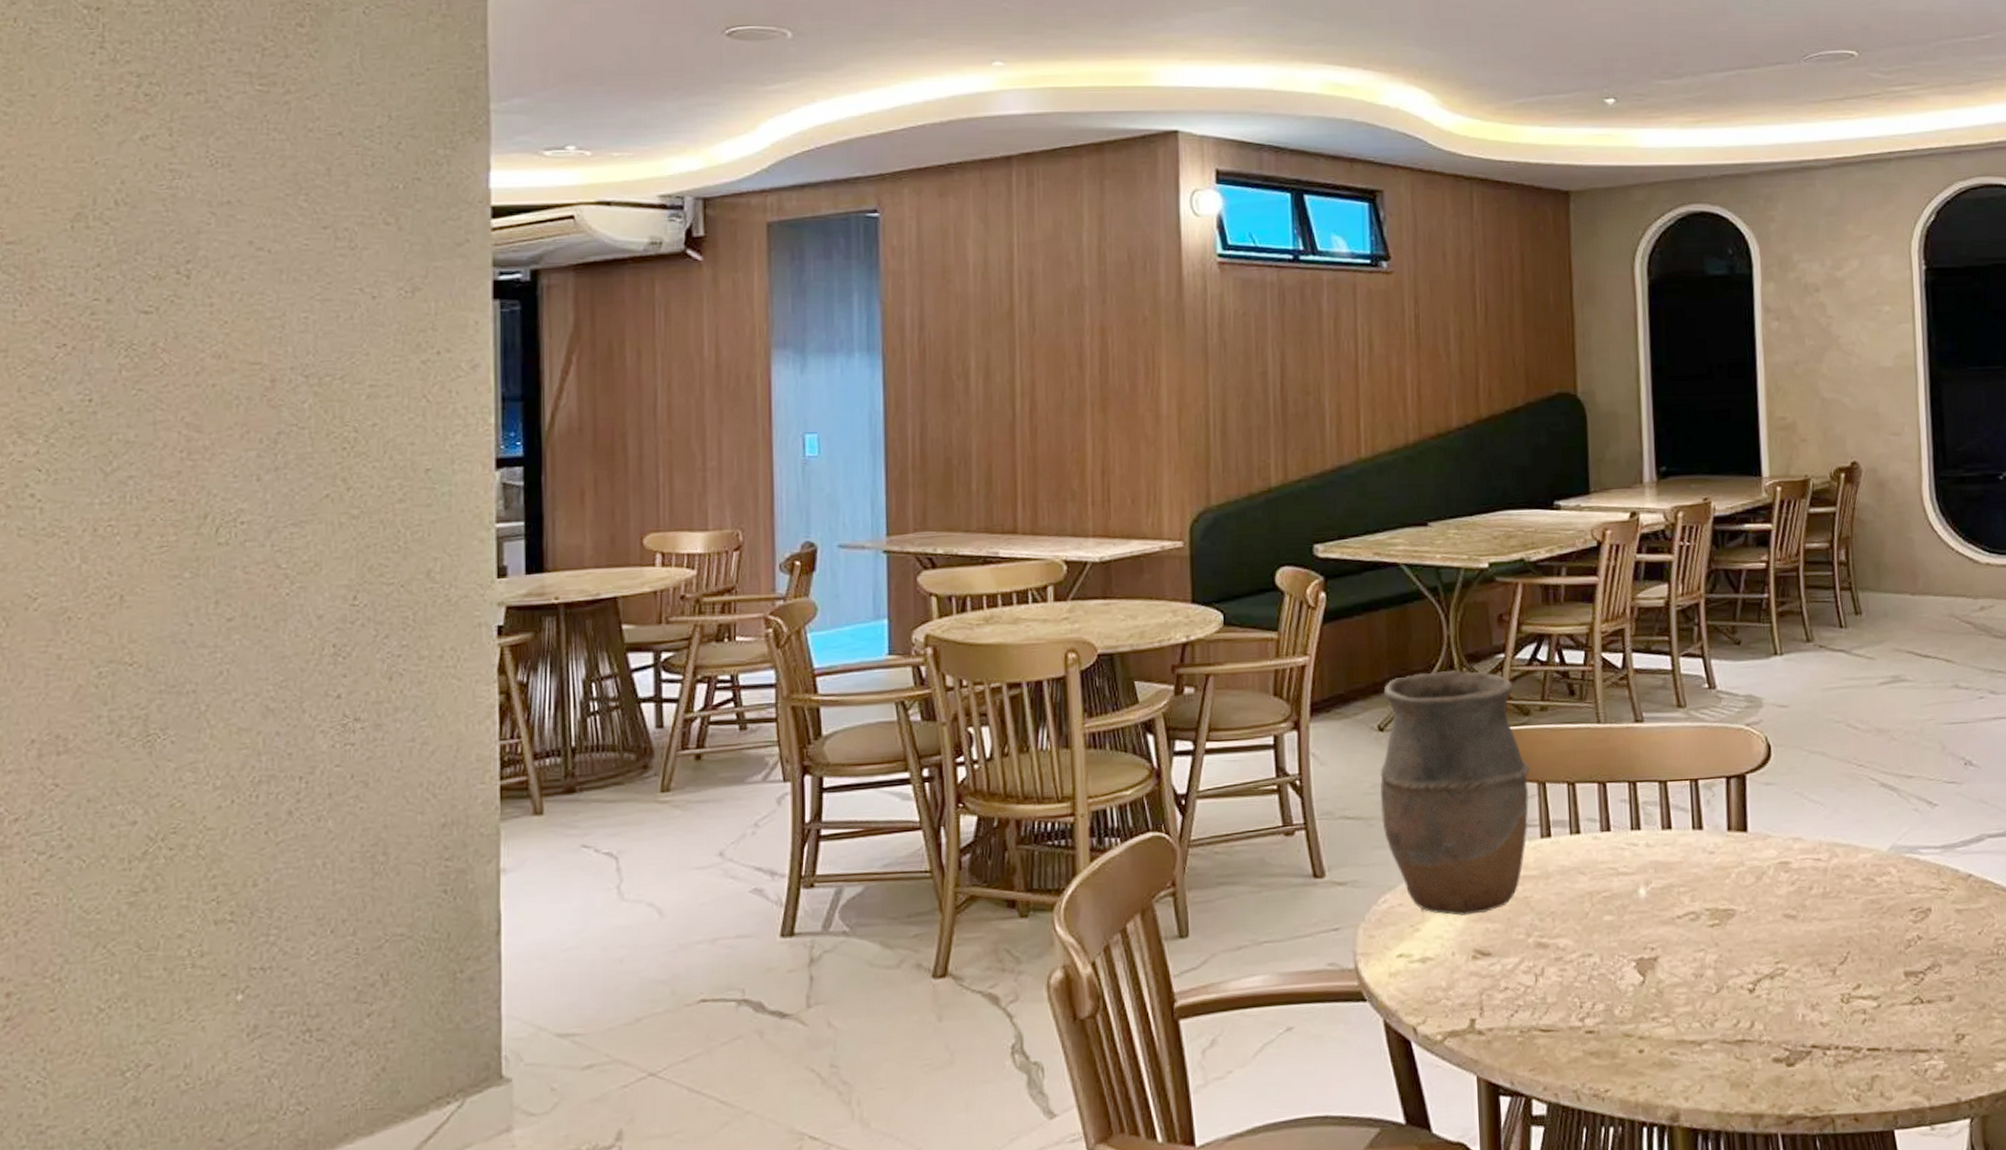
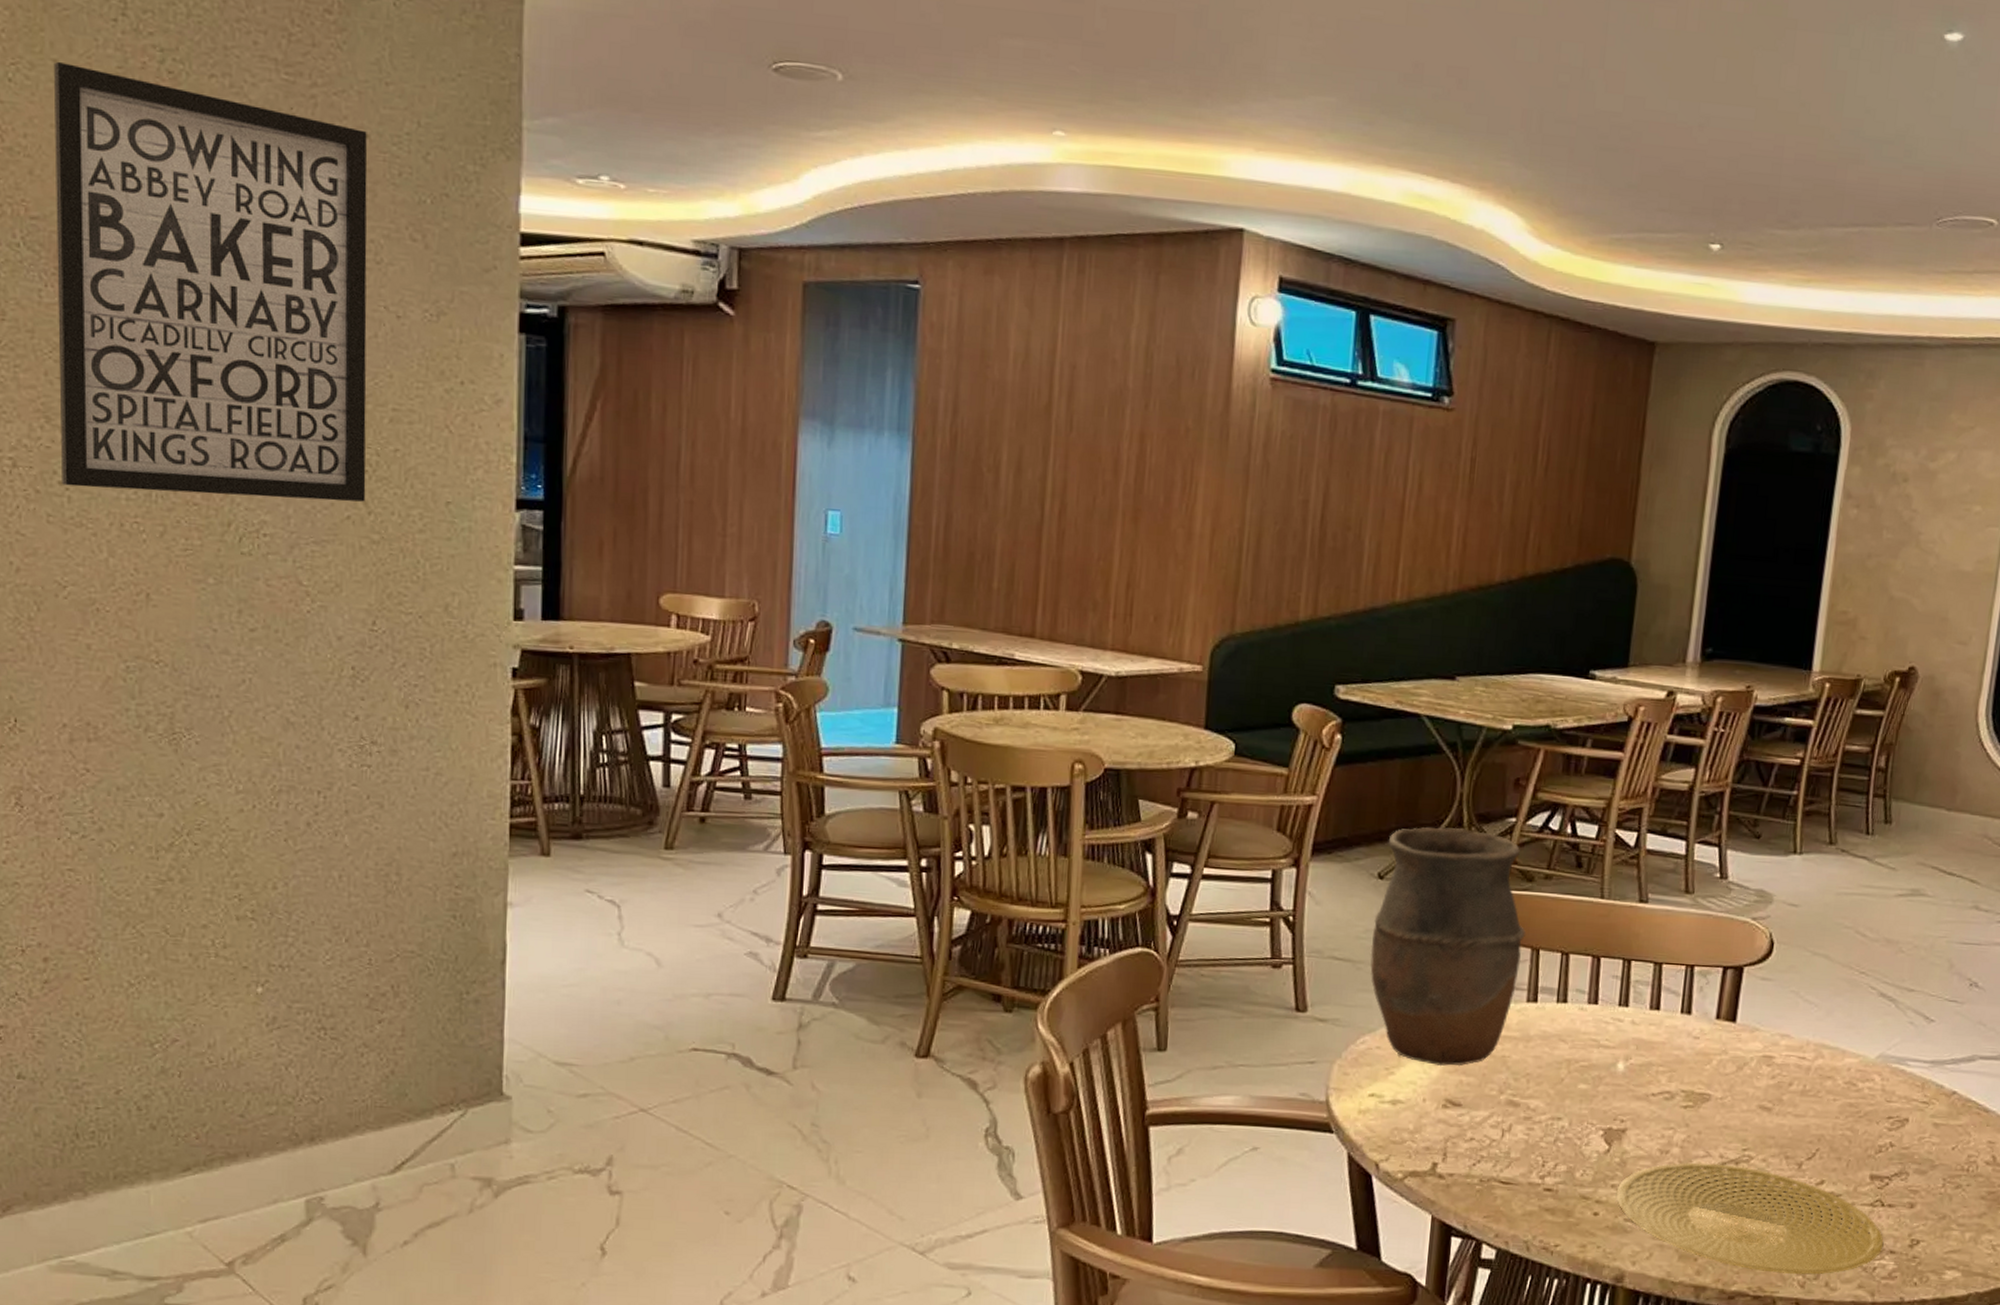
wall art: none [31,96,344,498] -> present [53,61,368,502]
plate: none [1657,980,1930,1089] -> present [1616,1162,1884,1275]

